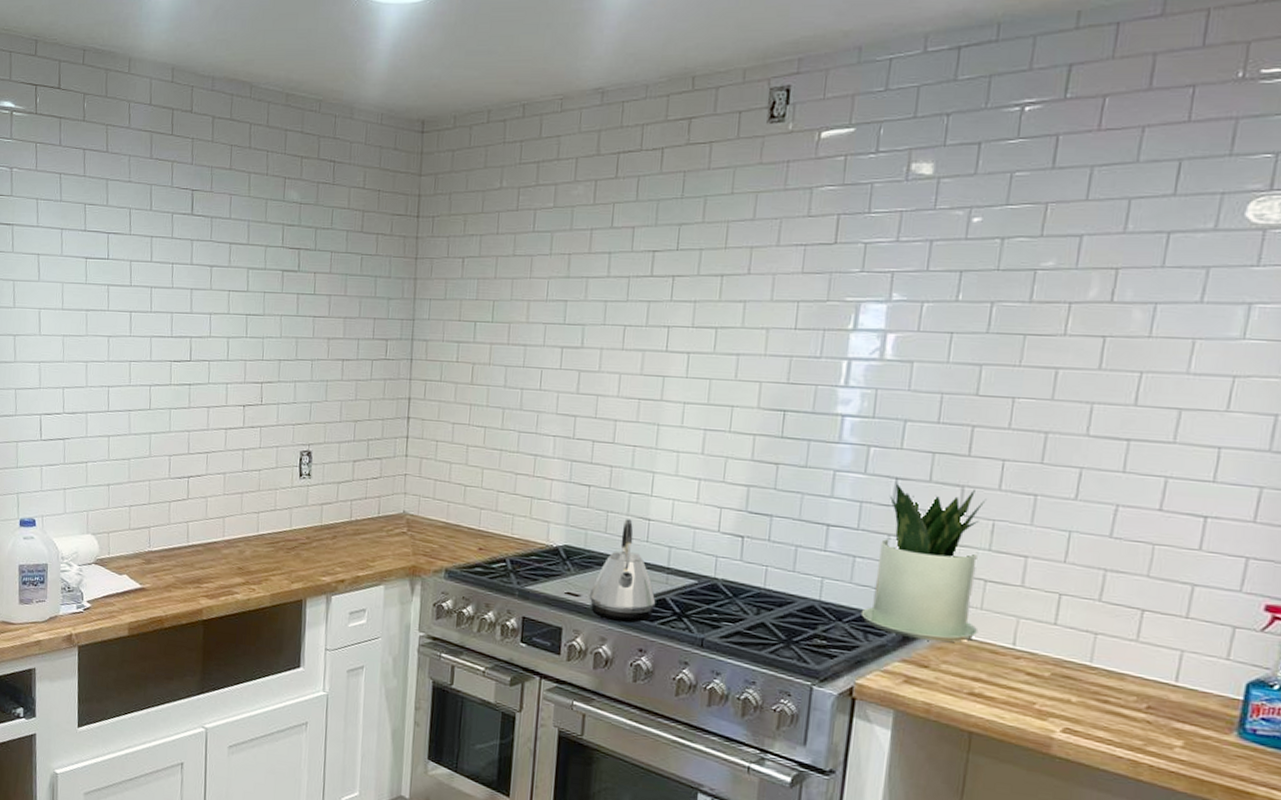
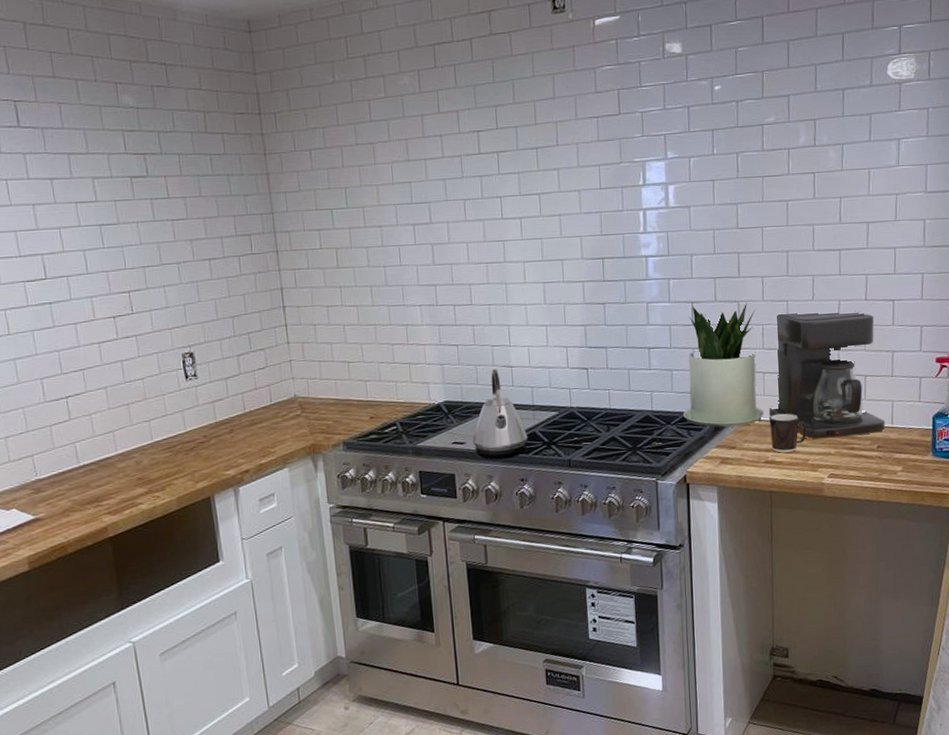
mug: none [981,635,1038,689] -> present [768,413,806,453]
coffee maker: none [983,511,1171,689] -> present [768,310,886,439]

